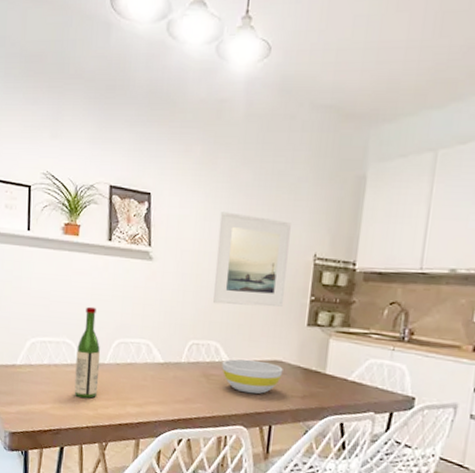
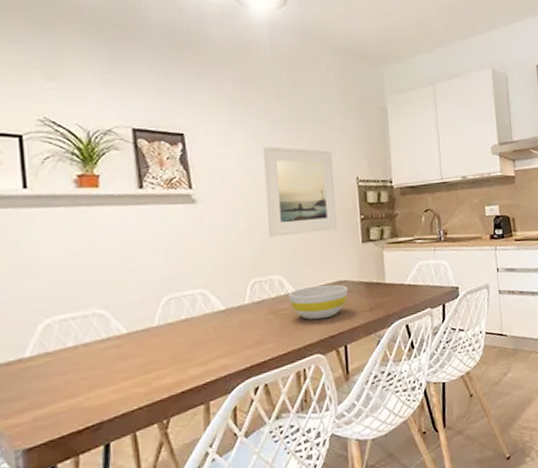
wine bottle: present [74,306,101,398] -> none [113,265,149,376]

